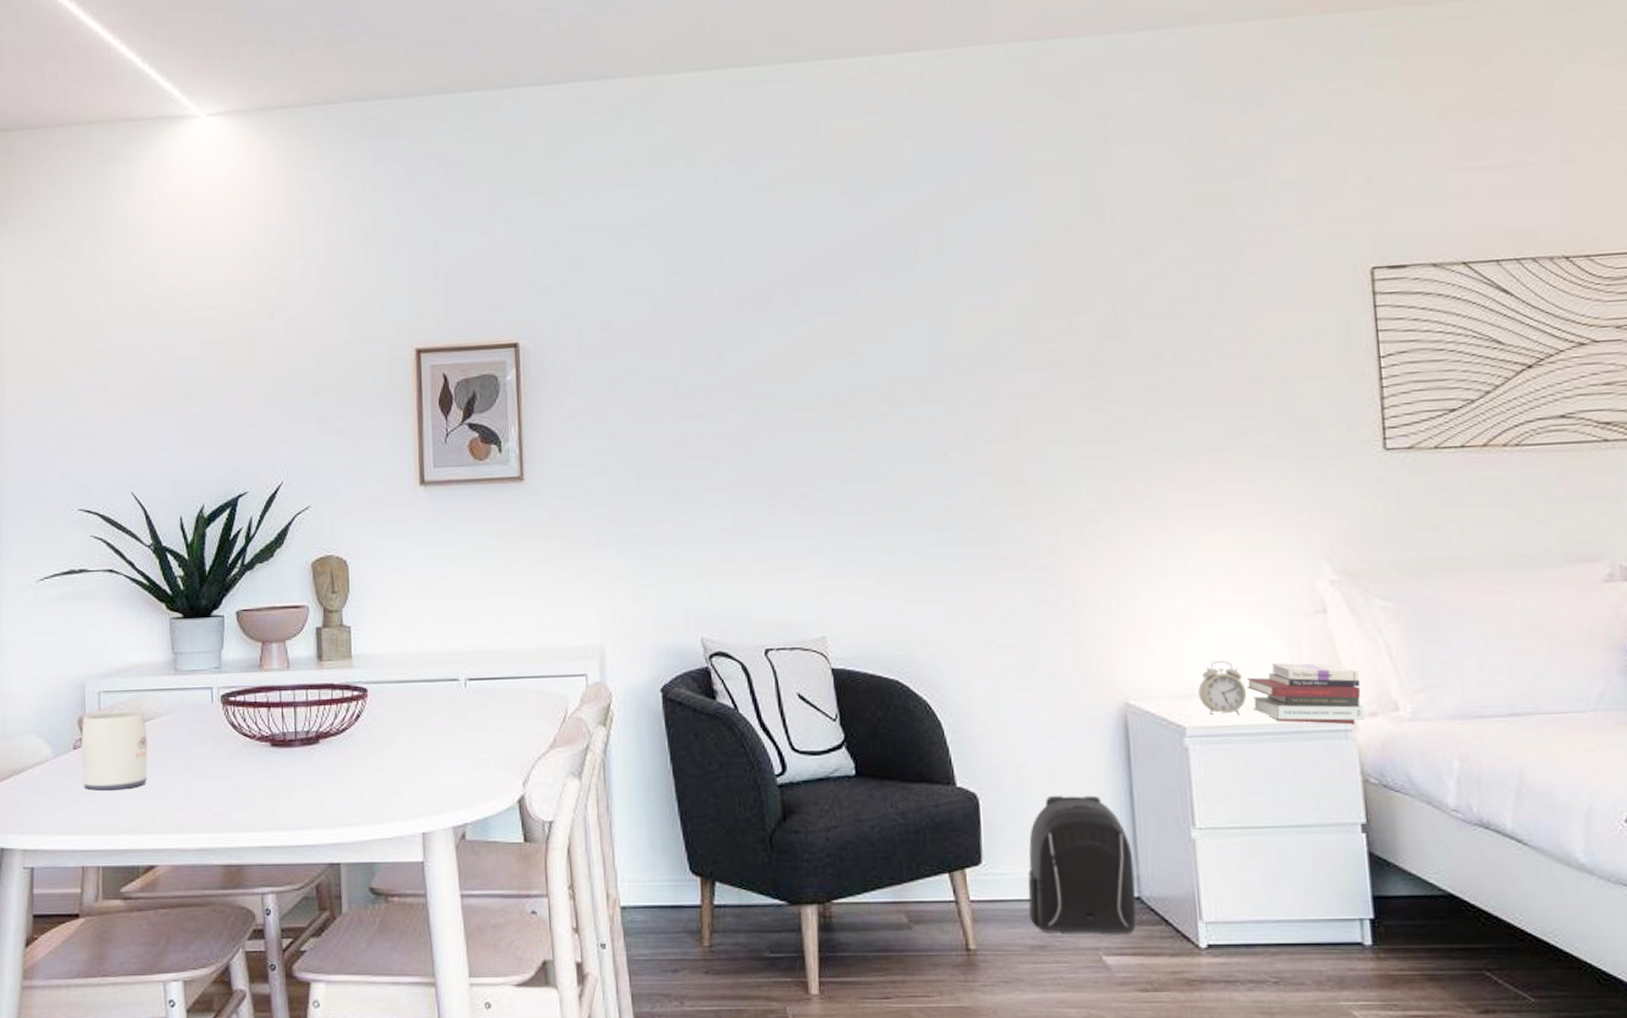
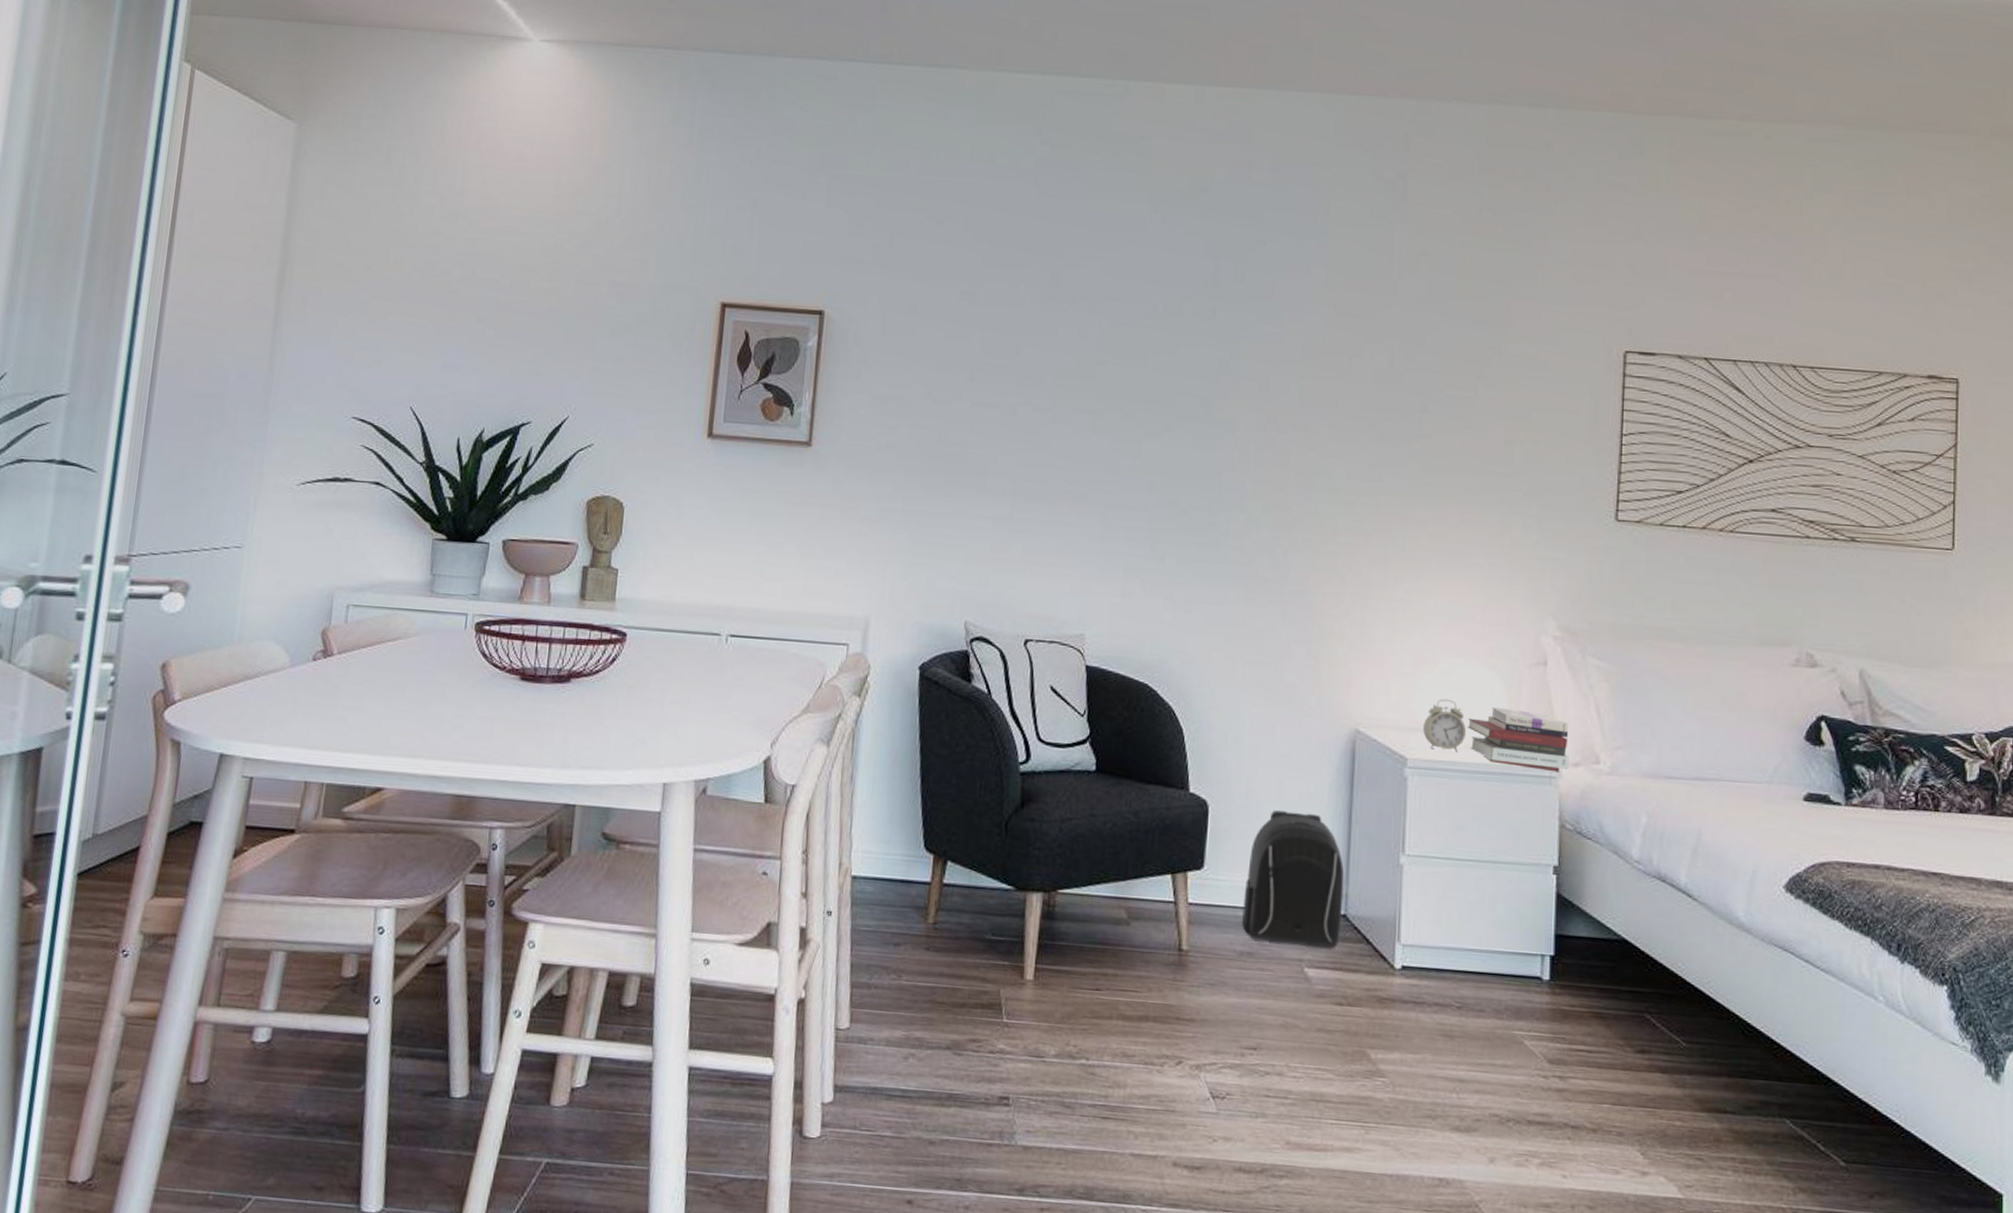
mug: present [80,710,148,791] -> none [318,626,393,707]

